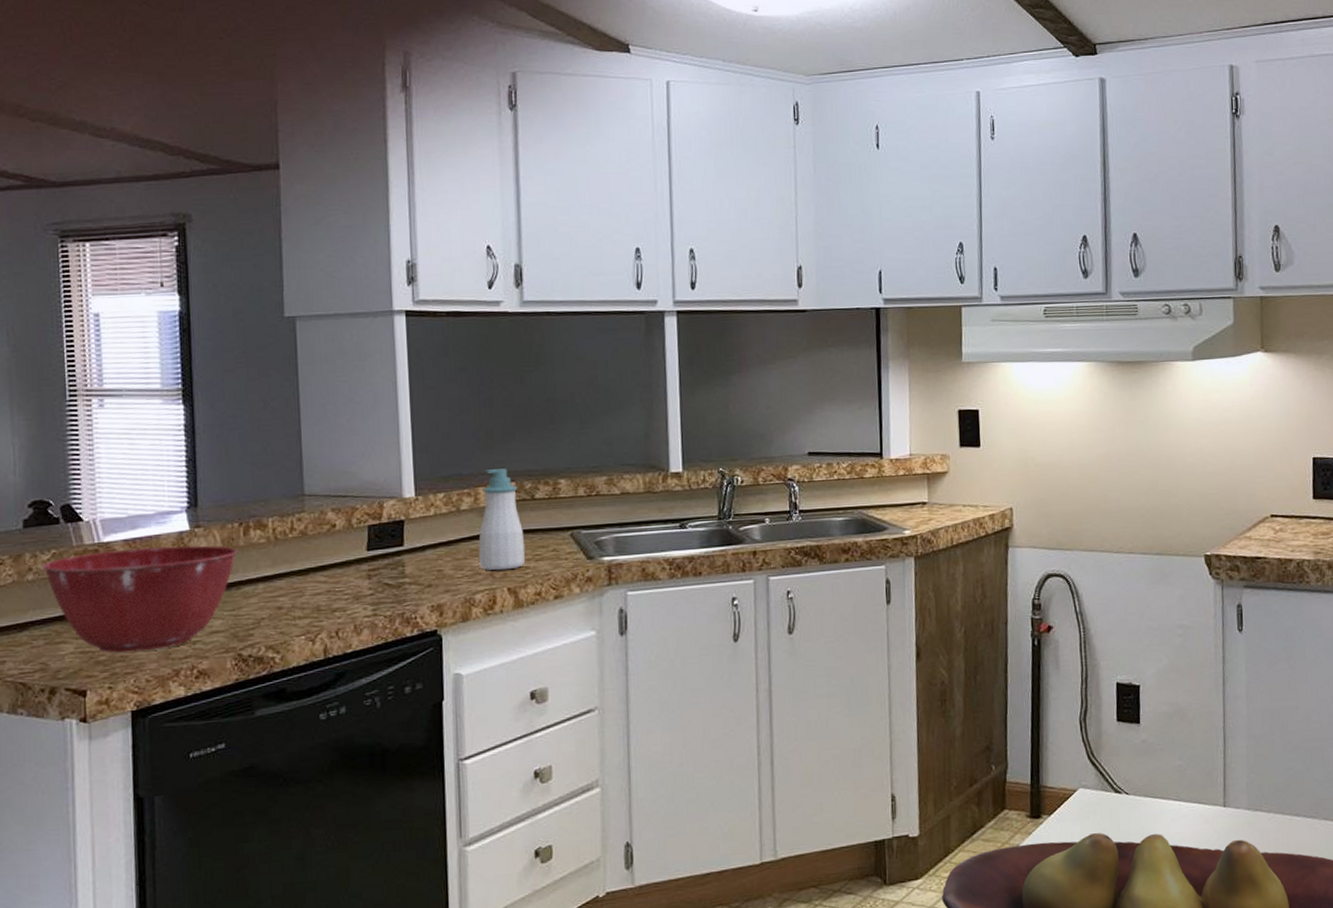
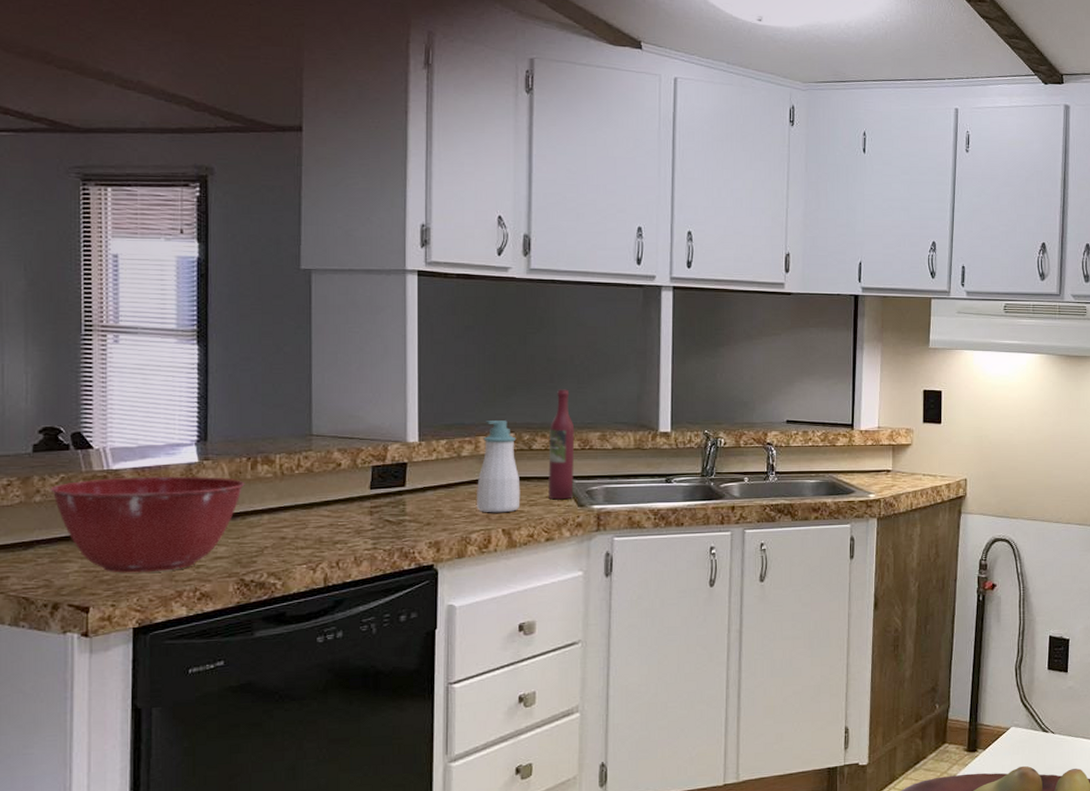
wine bottle: none [552,430,582,553] -> present [548,389,575,500]

